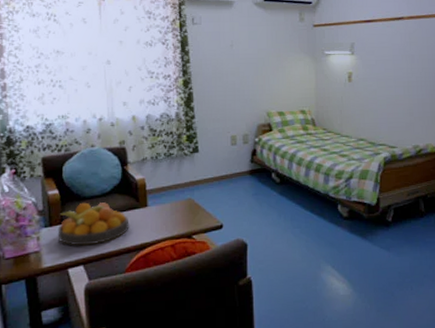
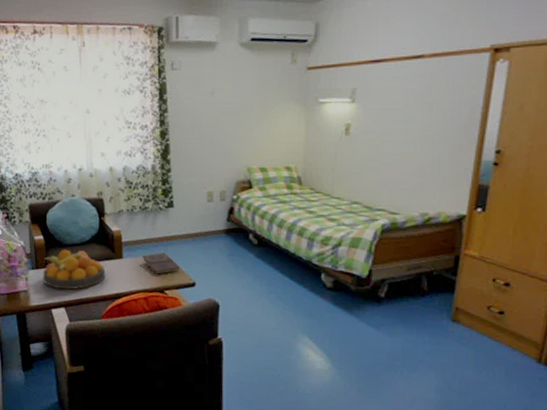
book: none [168,197,207,220] -> present [142,253,180,274]

